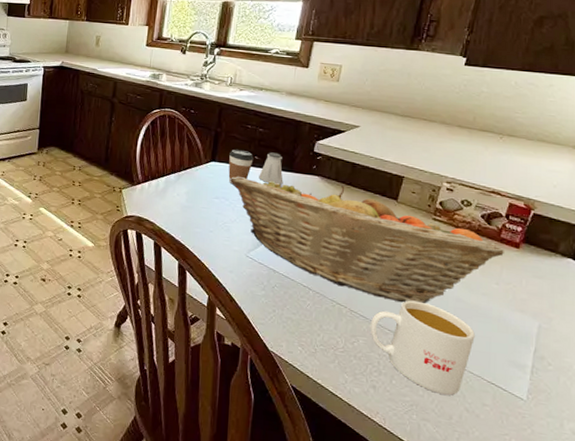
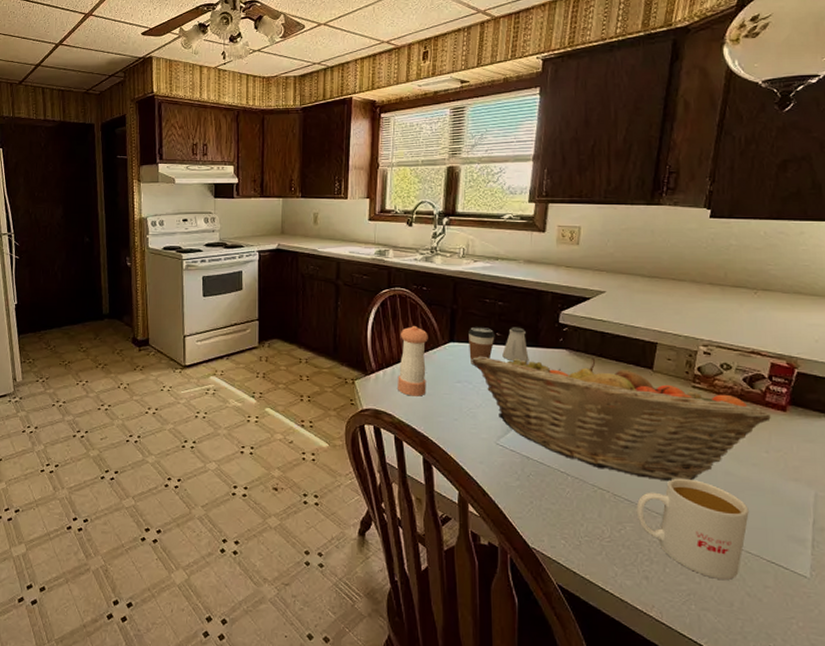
pepper shaker: none [160,144,192,208] -> present [398,326,428,396]

